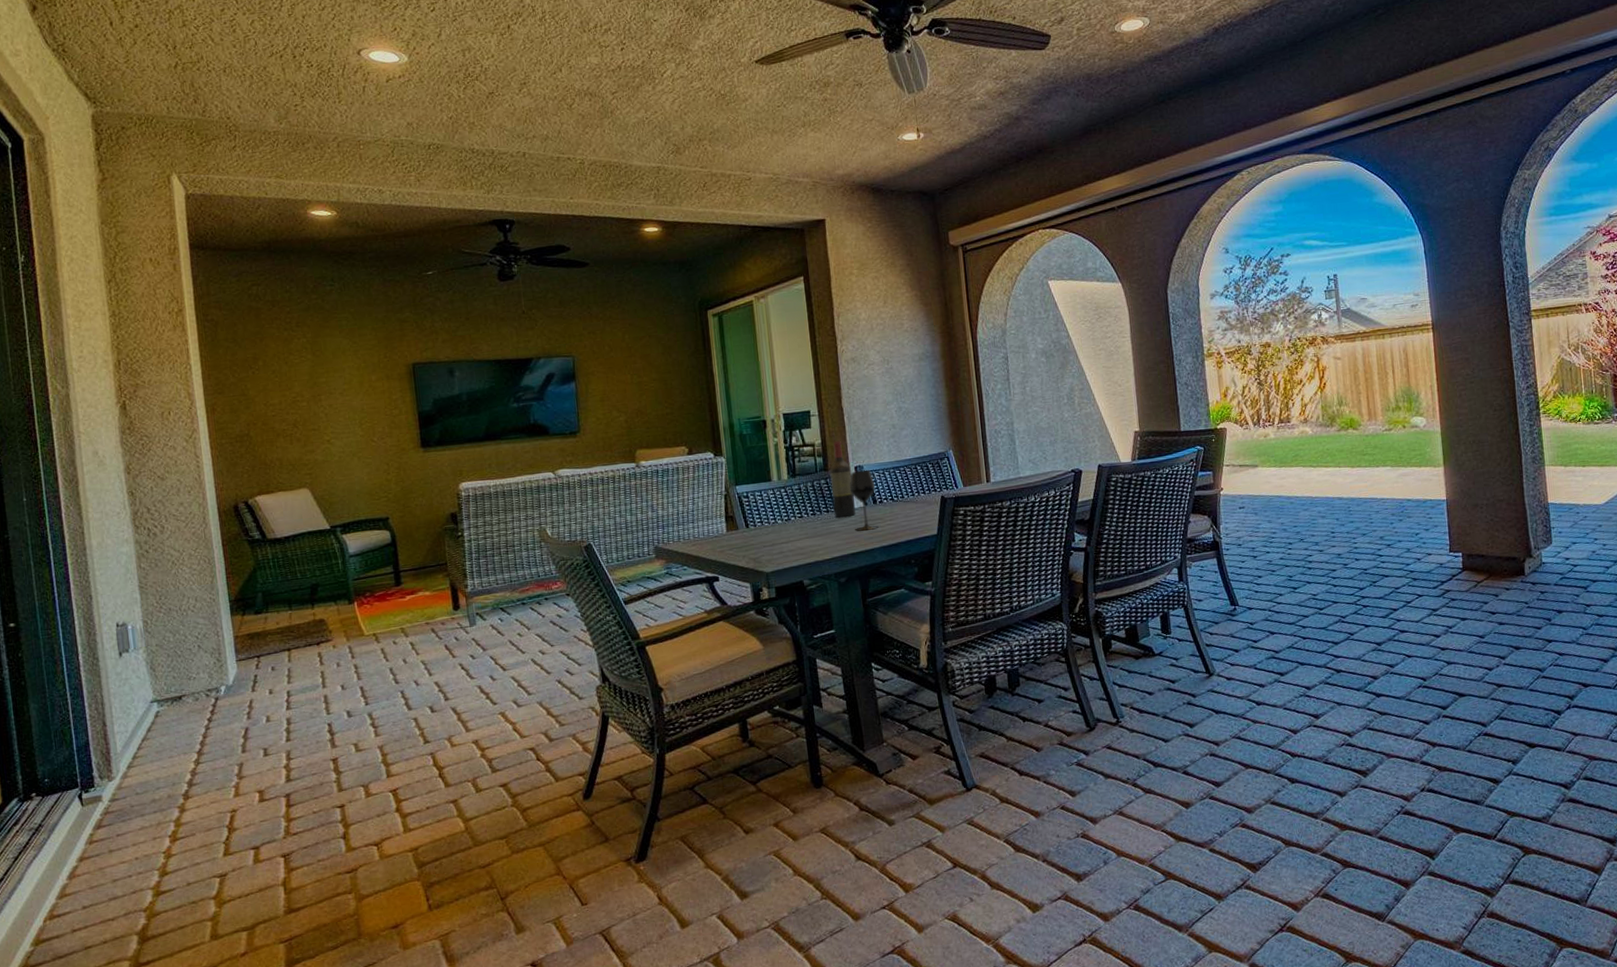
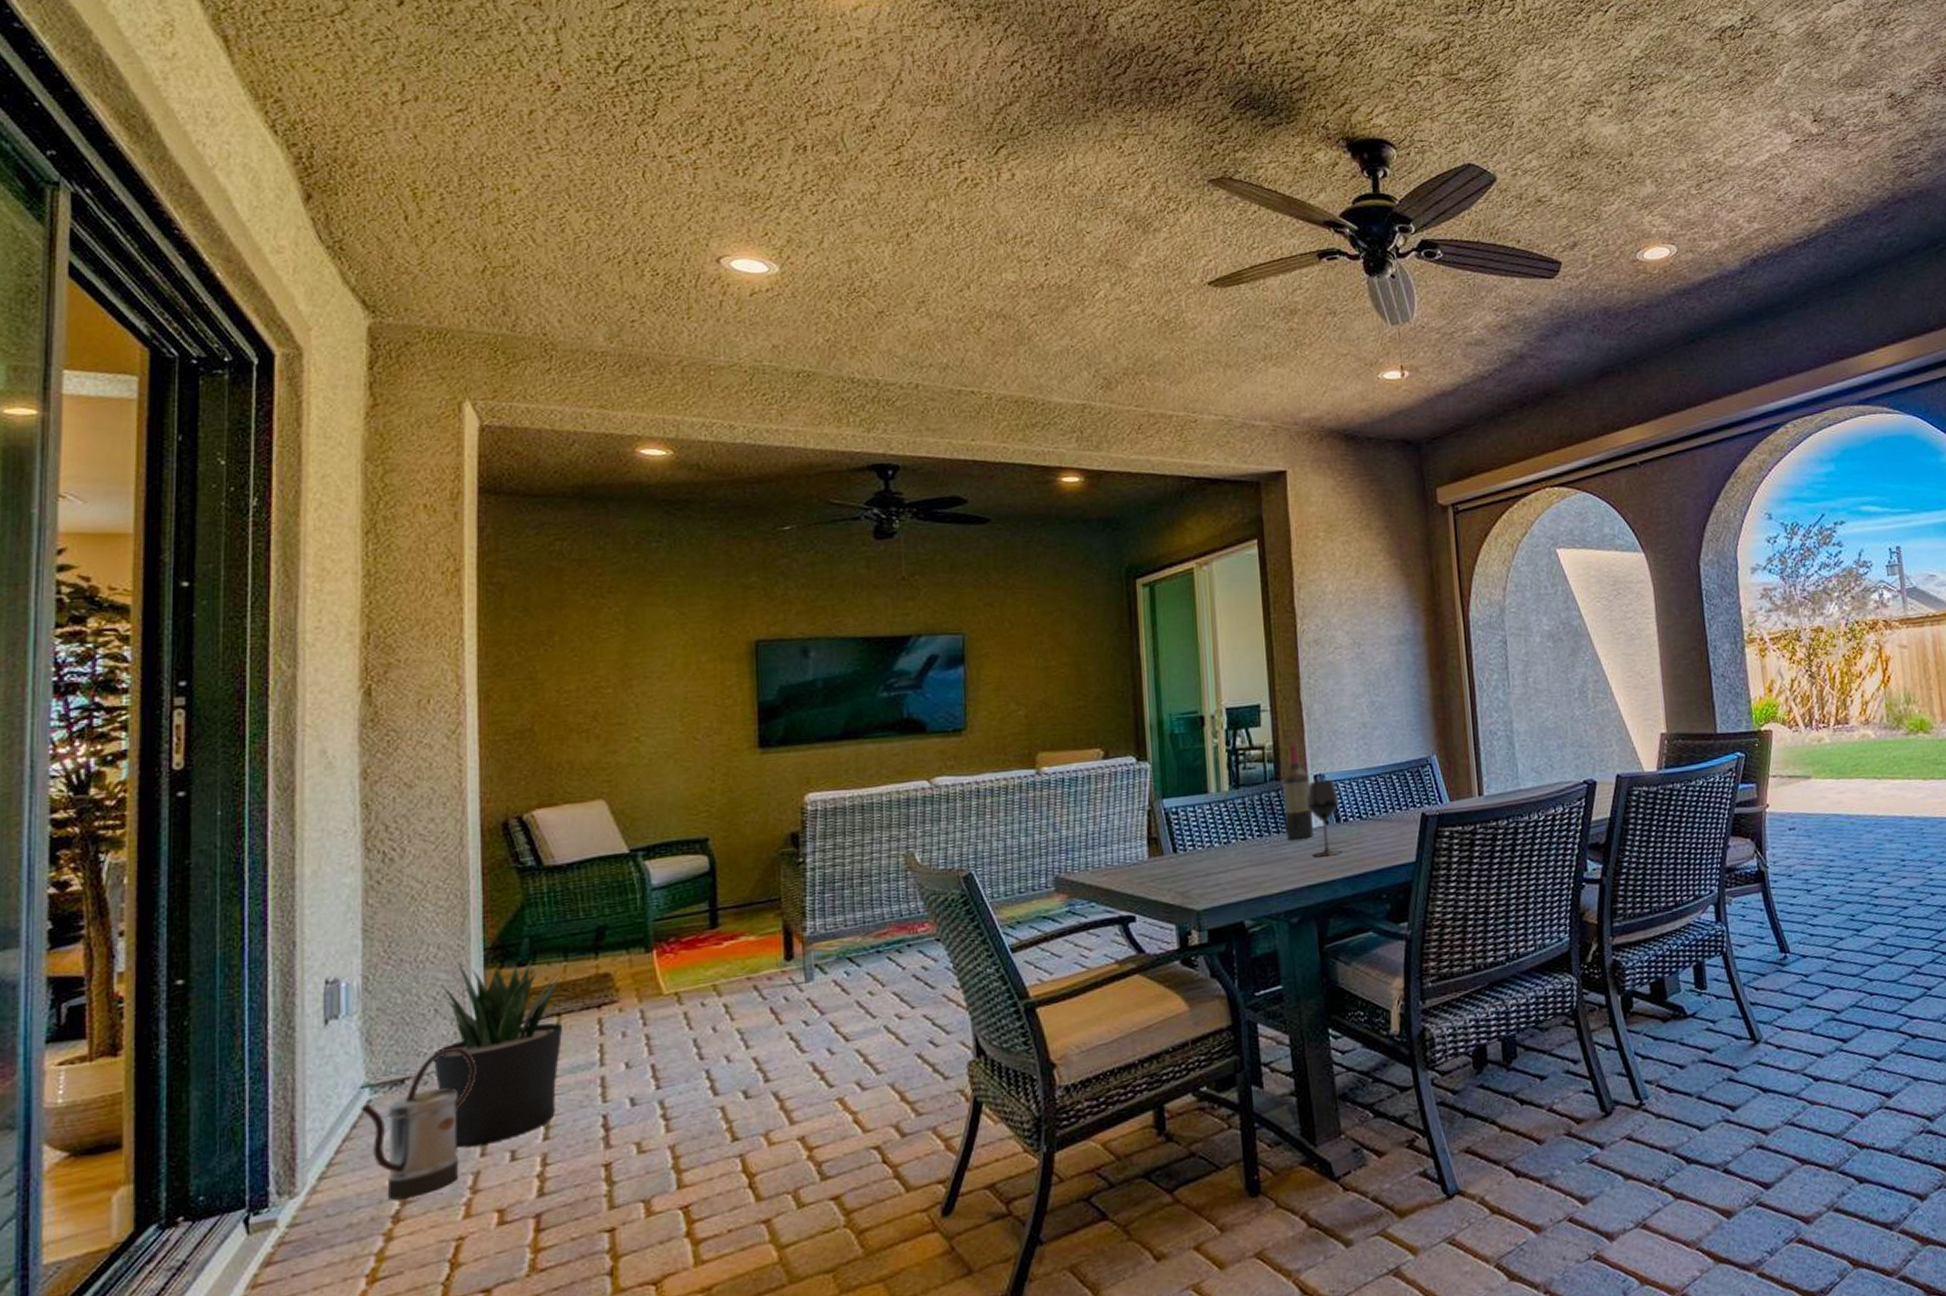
watering can: none [152,673,234,783] -> present [360,1046,477,1200]
planter: none [200,610,293,747] -> present [434,962,563,1149]

